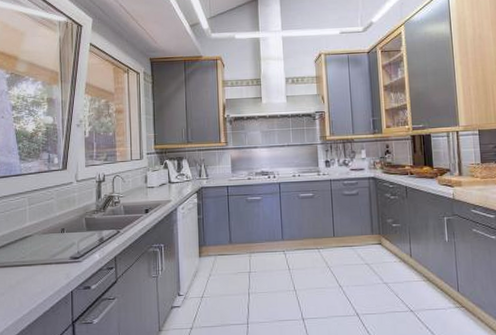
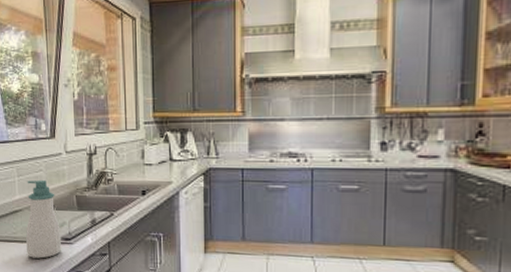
soap bottle: none [35,206,70,279] -> present [26,179,61,259]

